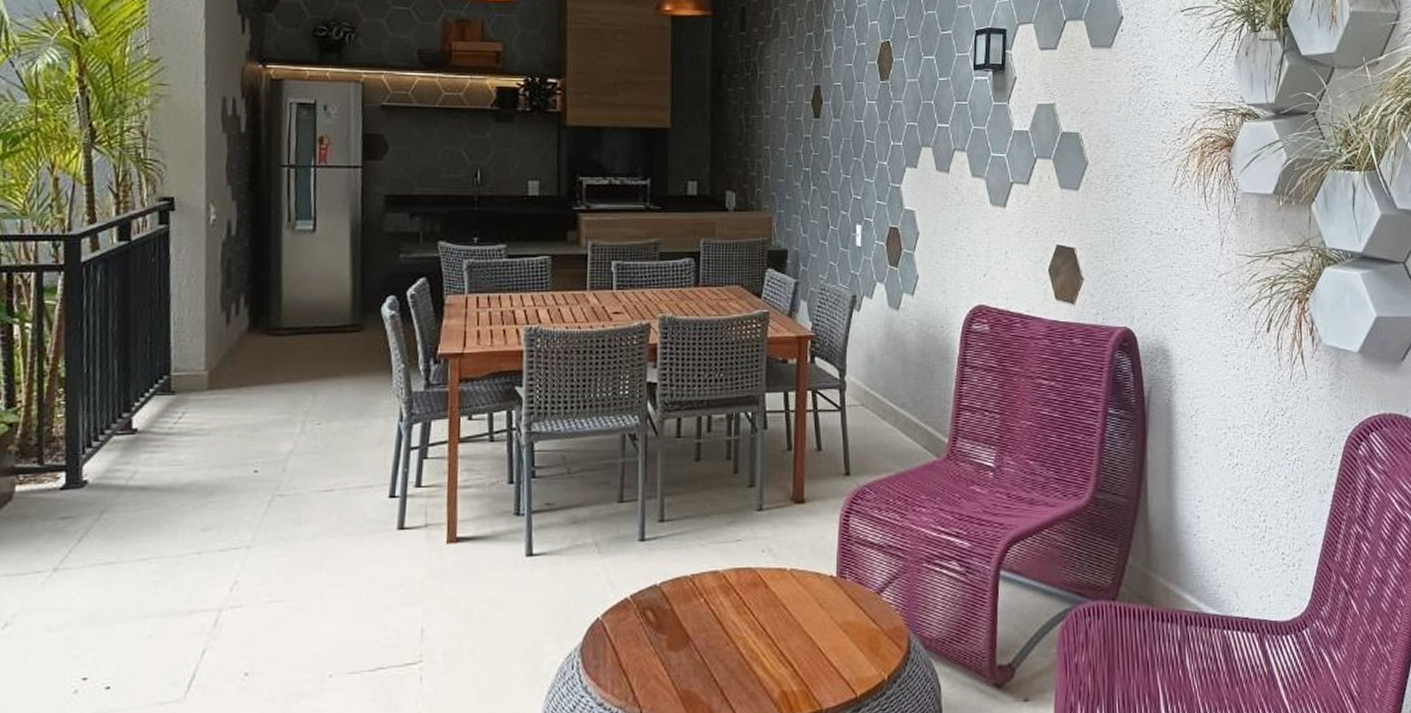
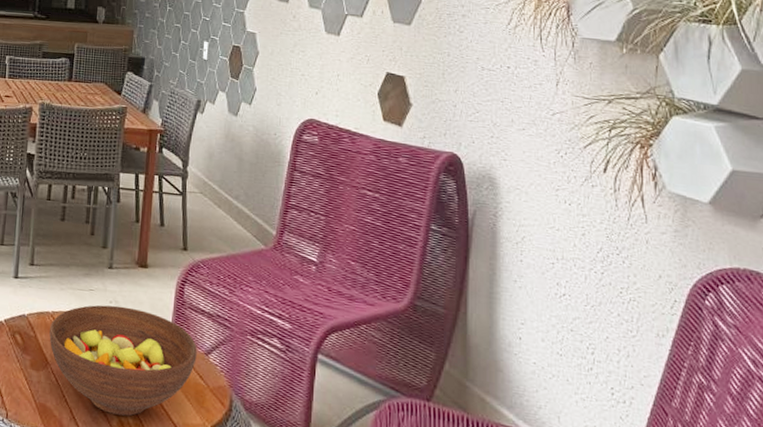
fruit bowl: none [689,553,868,685] -> present [49,305,197,416]

